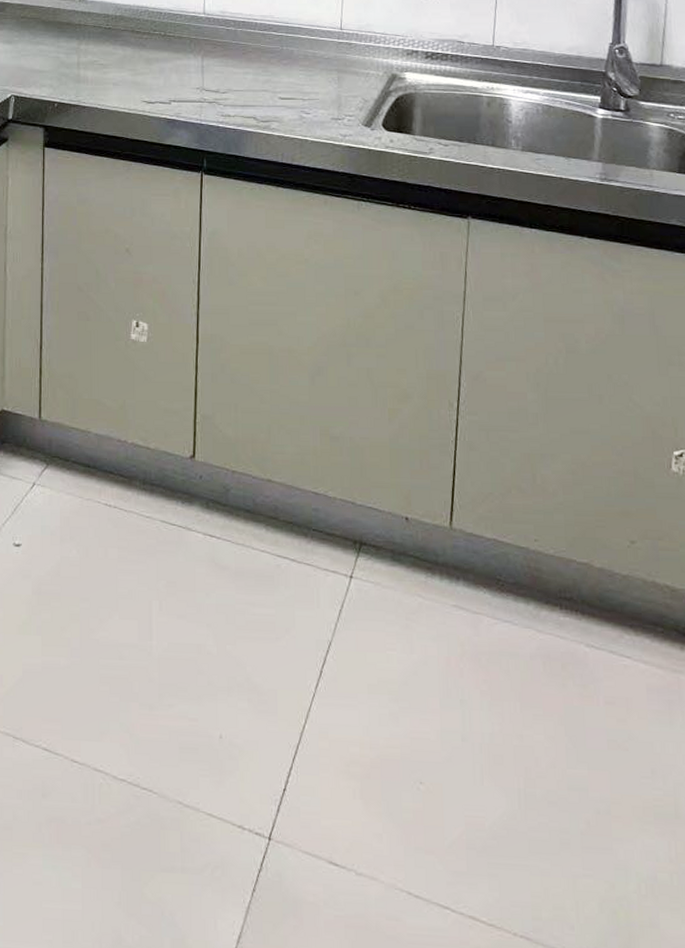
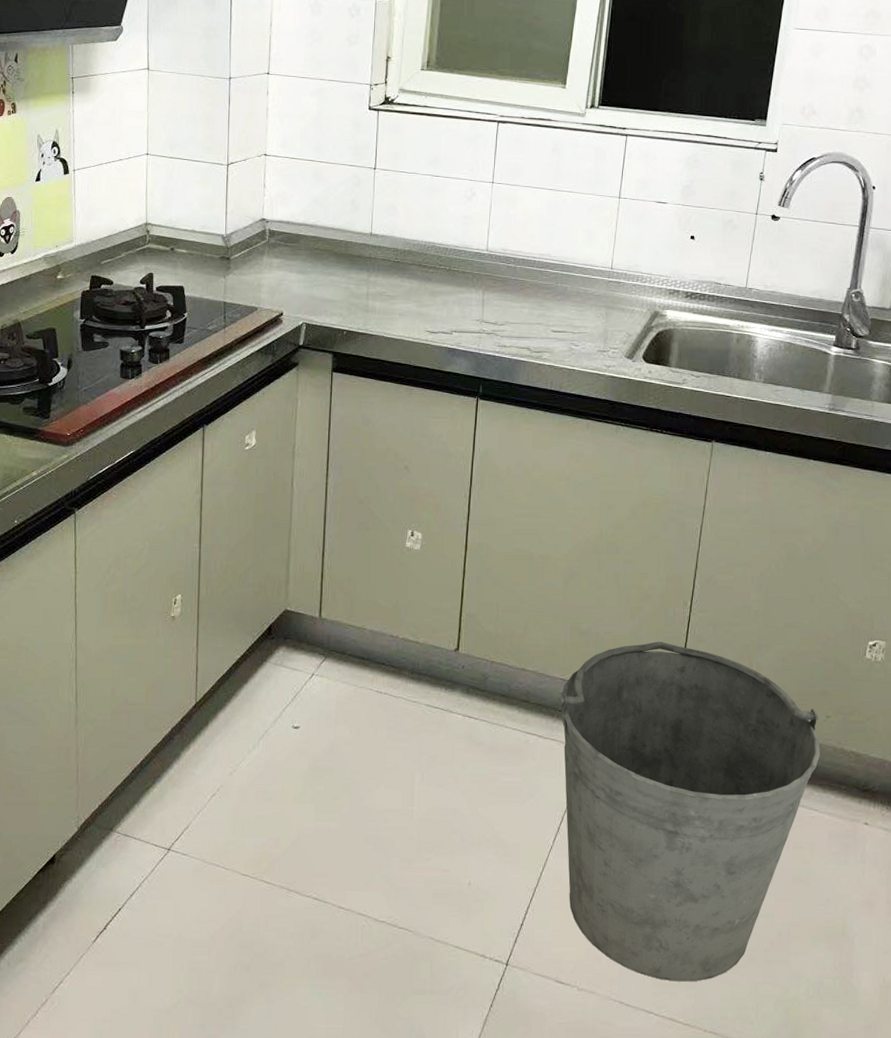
bucket: none [312,449,627,871] -> present [559,642,820,982]

